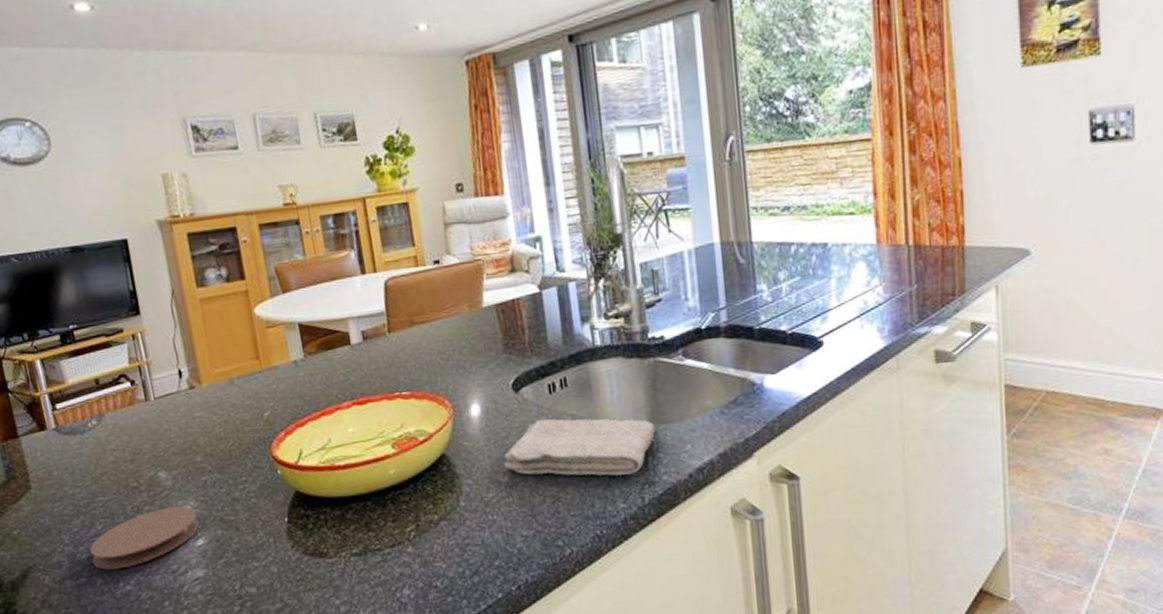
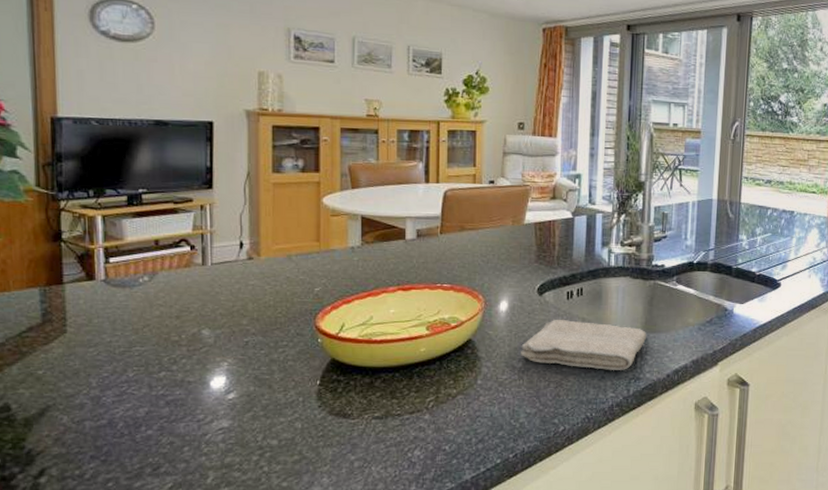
coaster: present [89,506,199,570] -> none [116,362,234,414]

